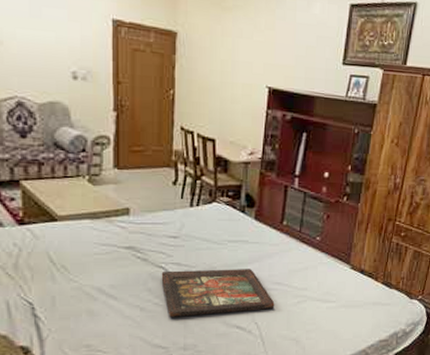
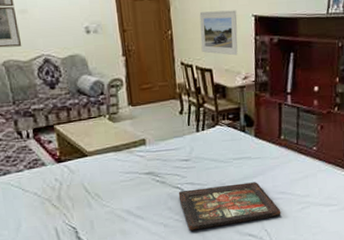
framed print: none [206,75,250,128] -> present [199,10,238,56]

